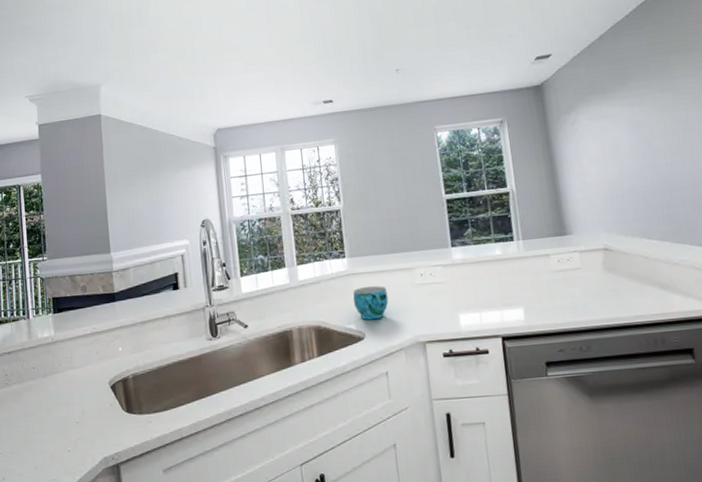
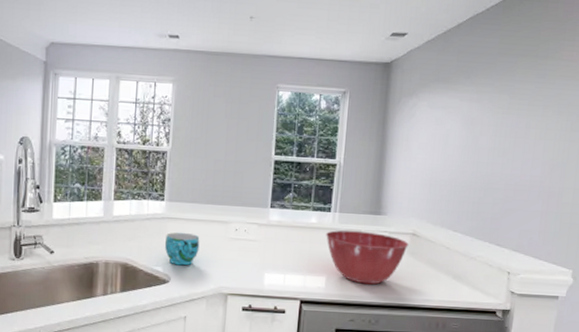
mixing bowl: none [514,254,604,310] -> present [326,230,409,285]

